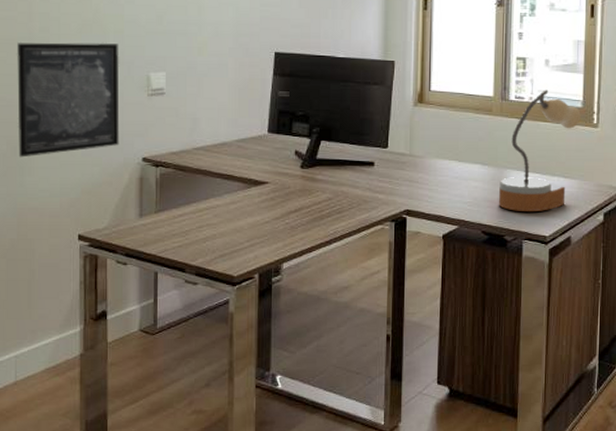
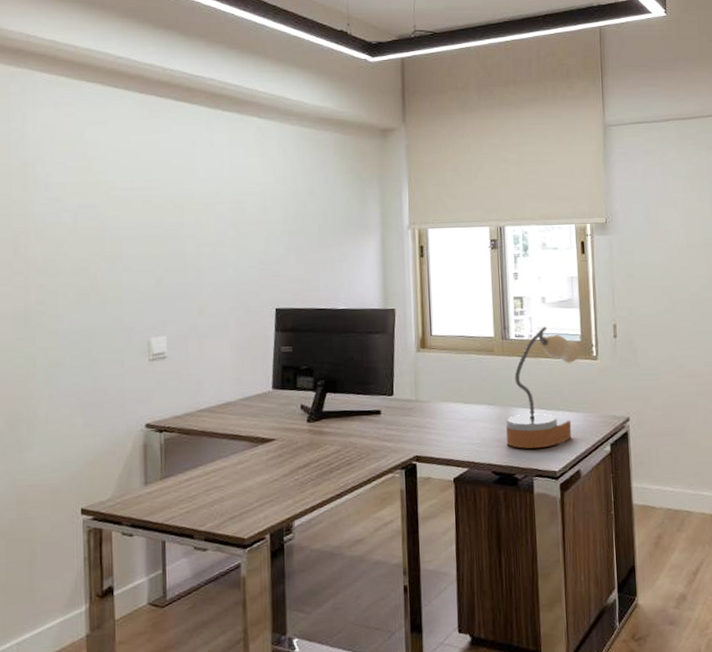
wall art: present [17,42,120,158] -> none [13,311,121,434]

